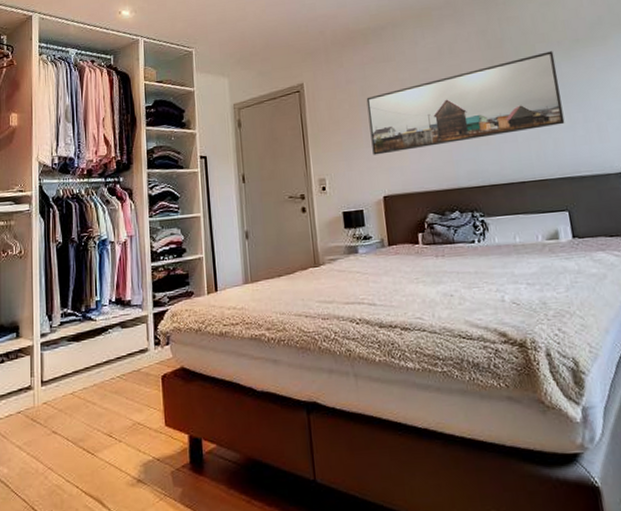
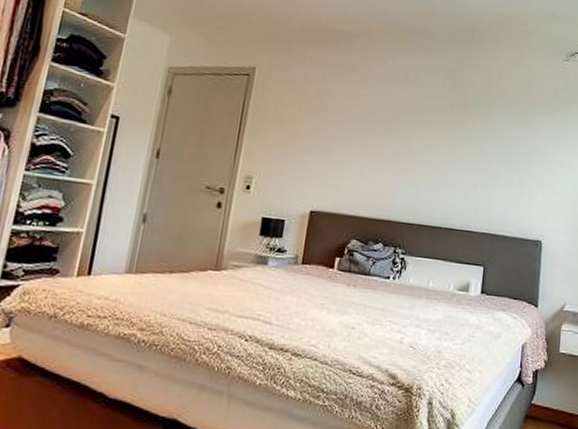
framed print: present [366,51,565,155] -> none [311,102,509,182]

